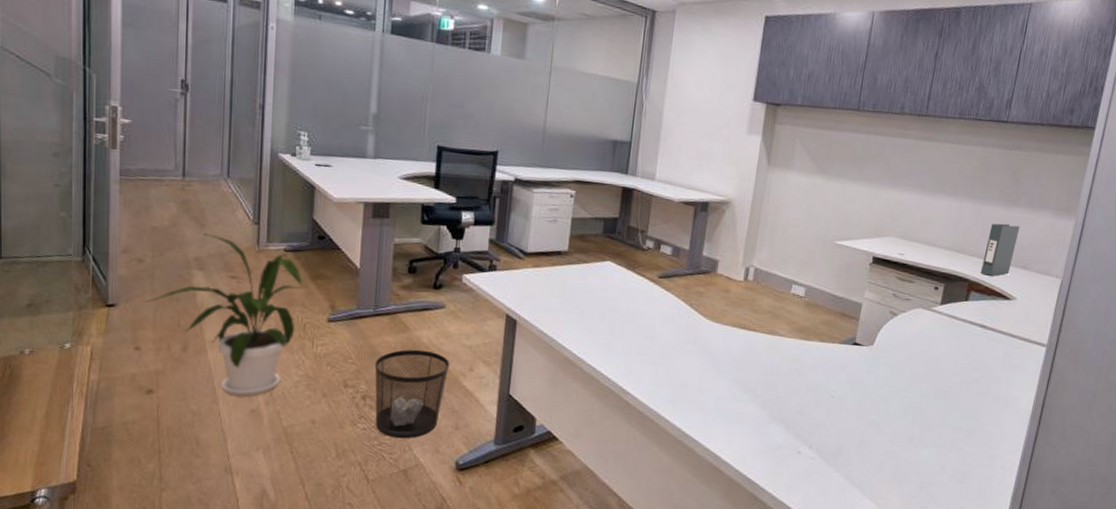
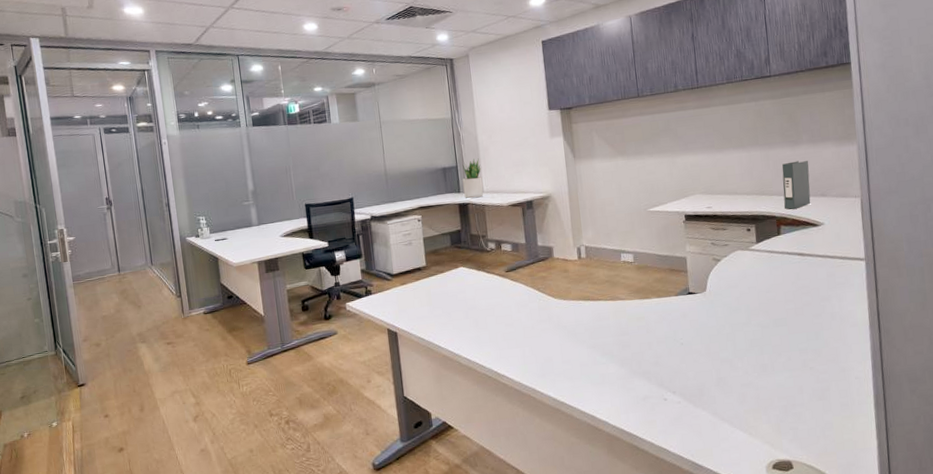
house plant: present [146,233,302,397] -> none [107,312,223,441]
waste bin: present [374,349,450,439] -> none [290,372,351,452]
planter: none [631,138,659,185] -> present [462,158,484,199]

